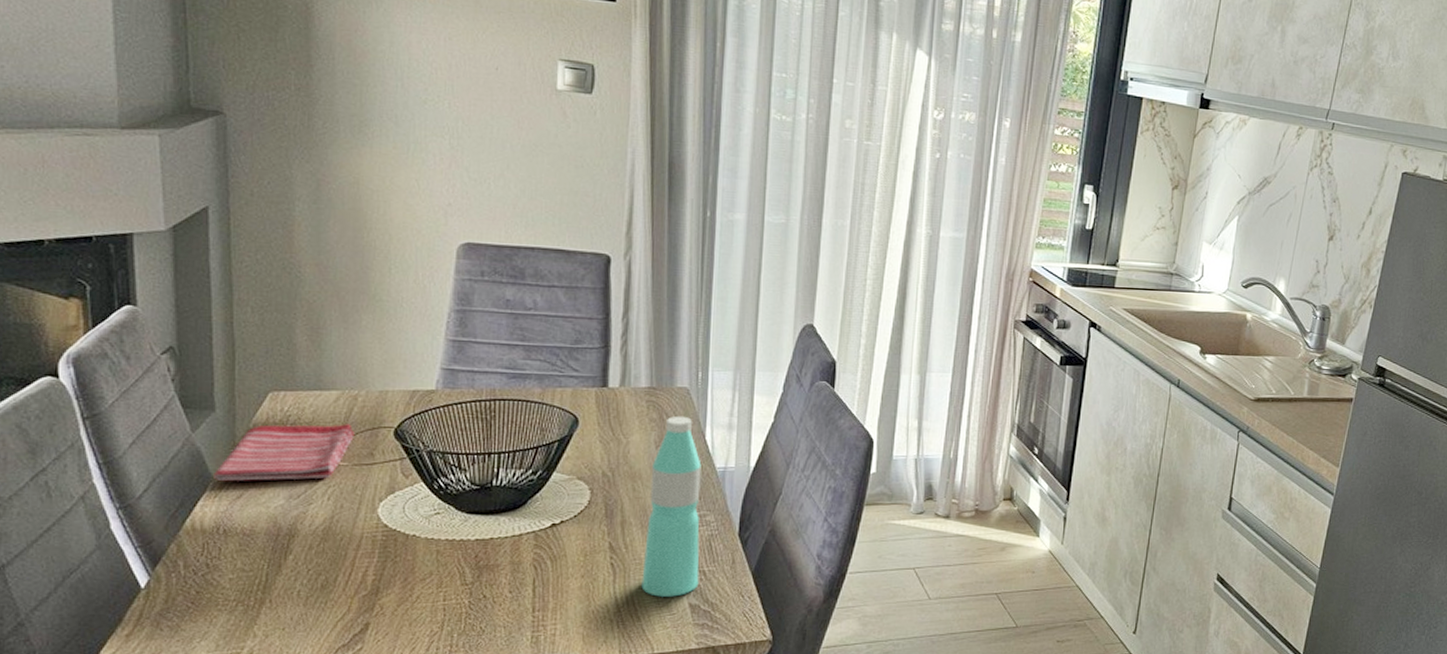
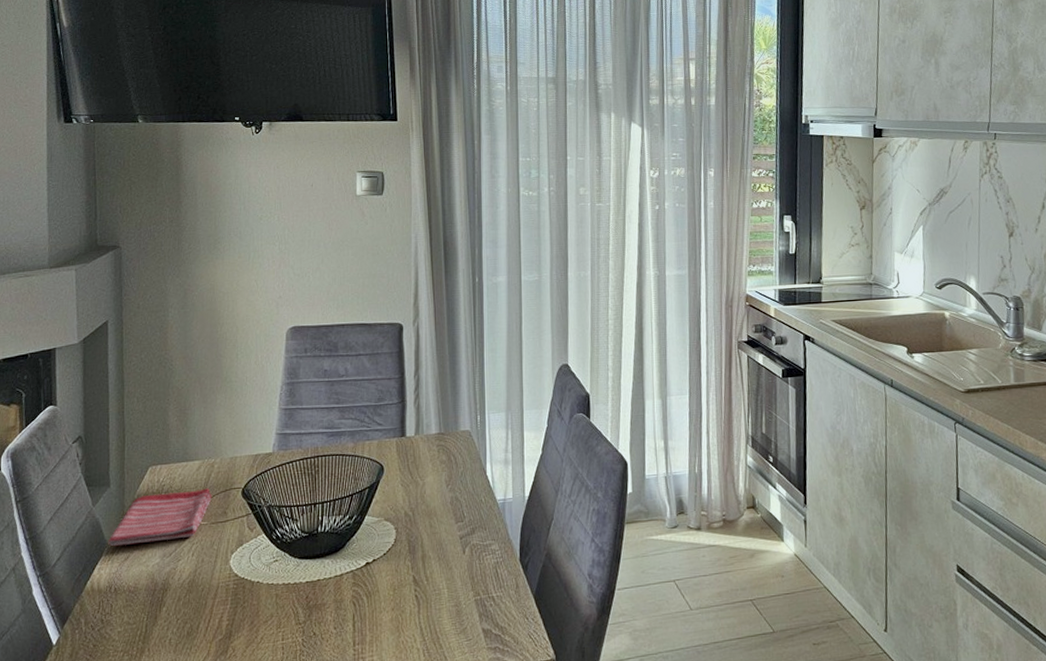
water bottle: present [641,415,702,597] -> none [441,456,489,624]

